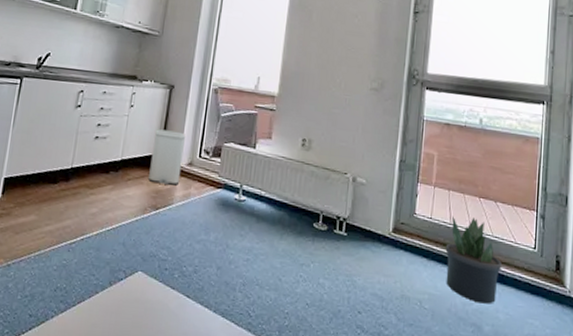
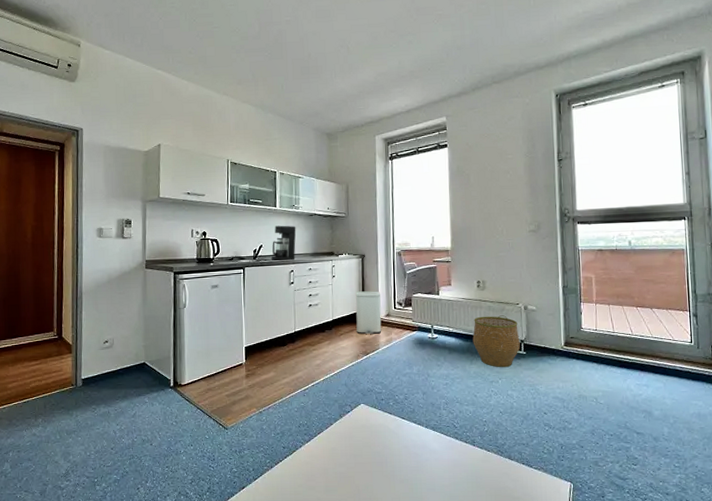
coffee maker: none [59,32,97,79] -> present [272,225,296,261]
basket: none [286,182,343,249] -> present [472,315,520,368]
planter: present [445,216,502,304] -> none [612,323,663,393]

